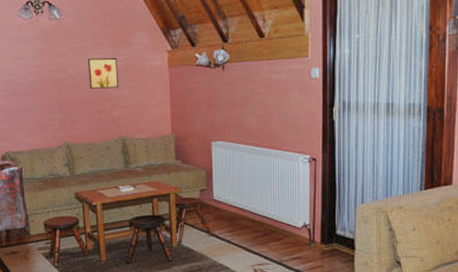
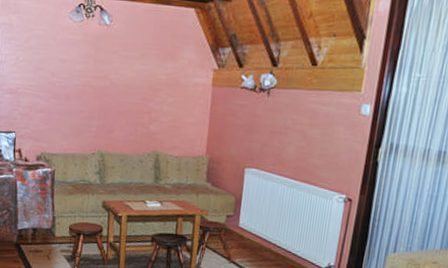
wall art: present [88,57,118,89] -> none [130,68,162,102]

